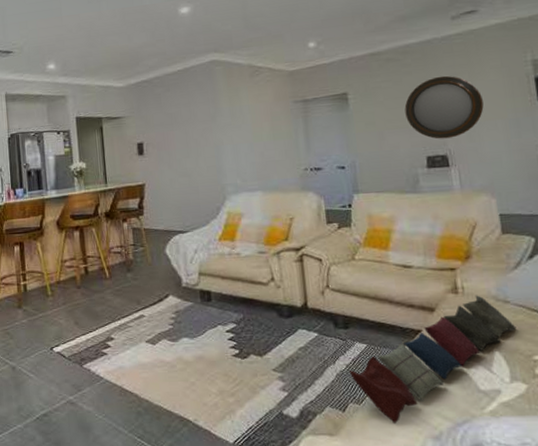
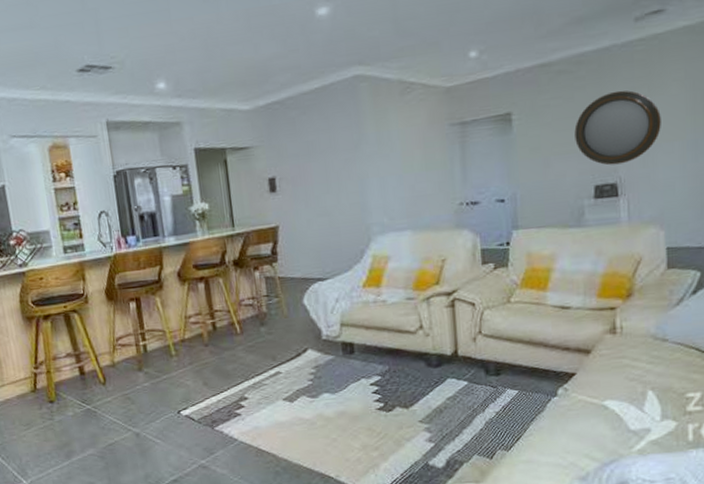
cushion: present [348,295,517,424] -> none [498,334,672,468]

